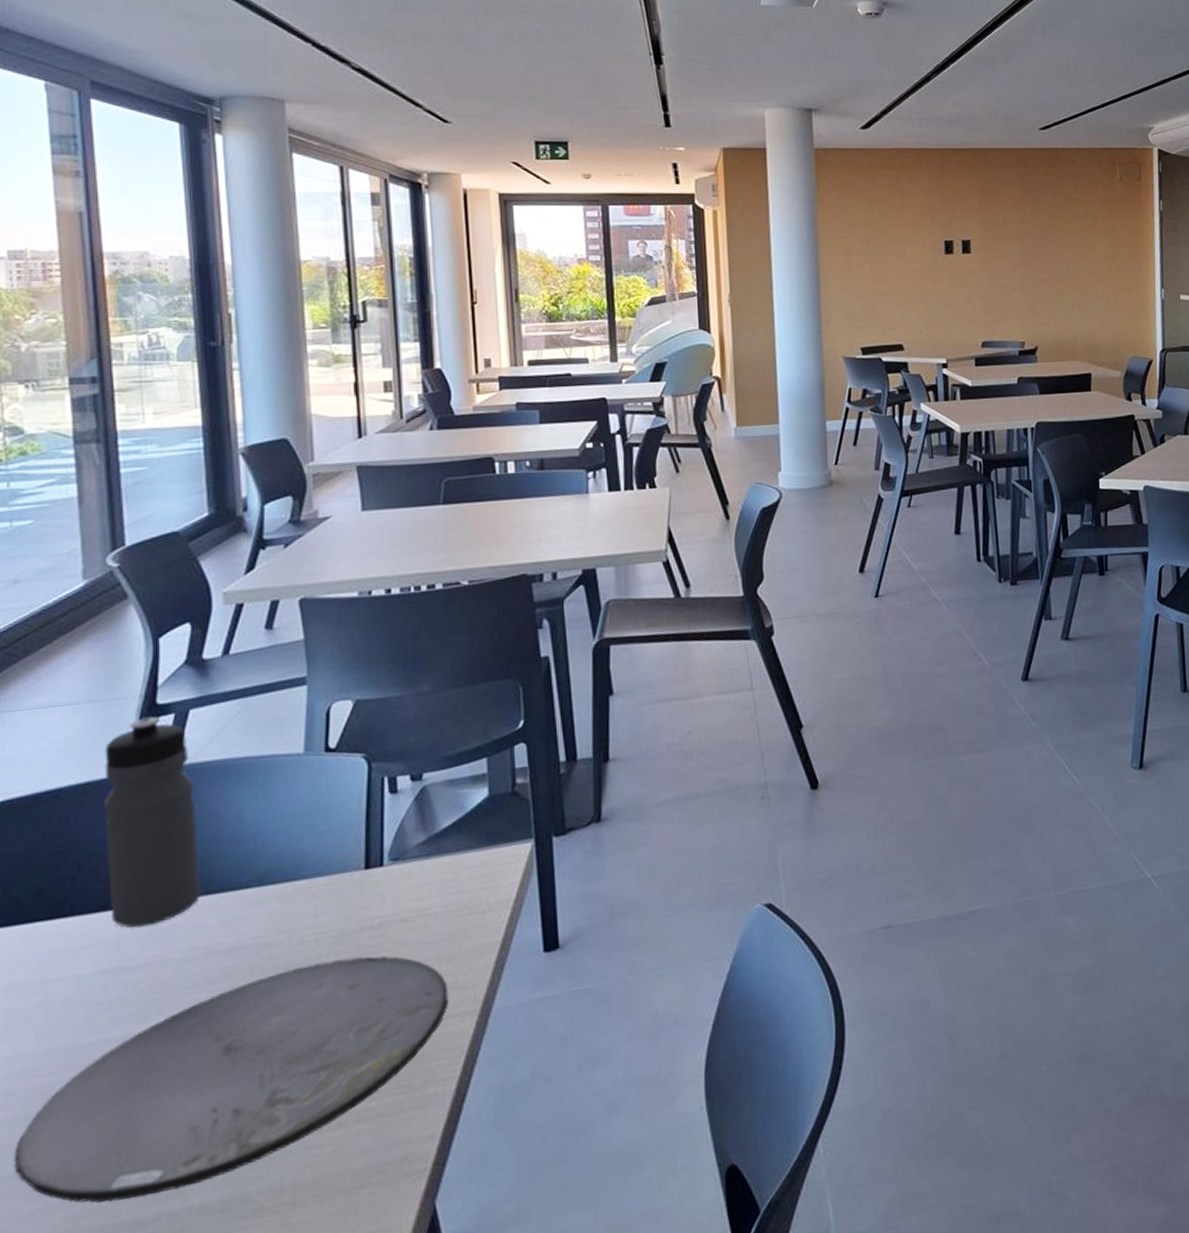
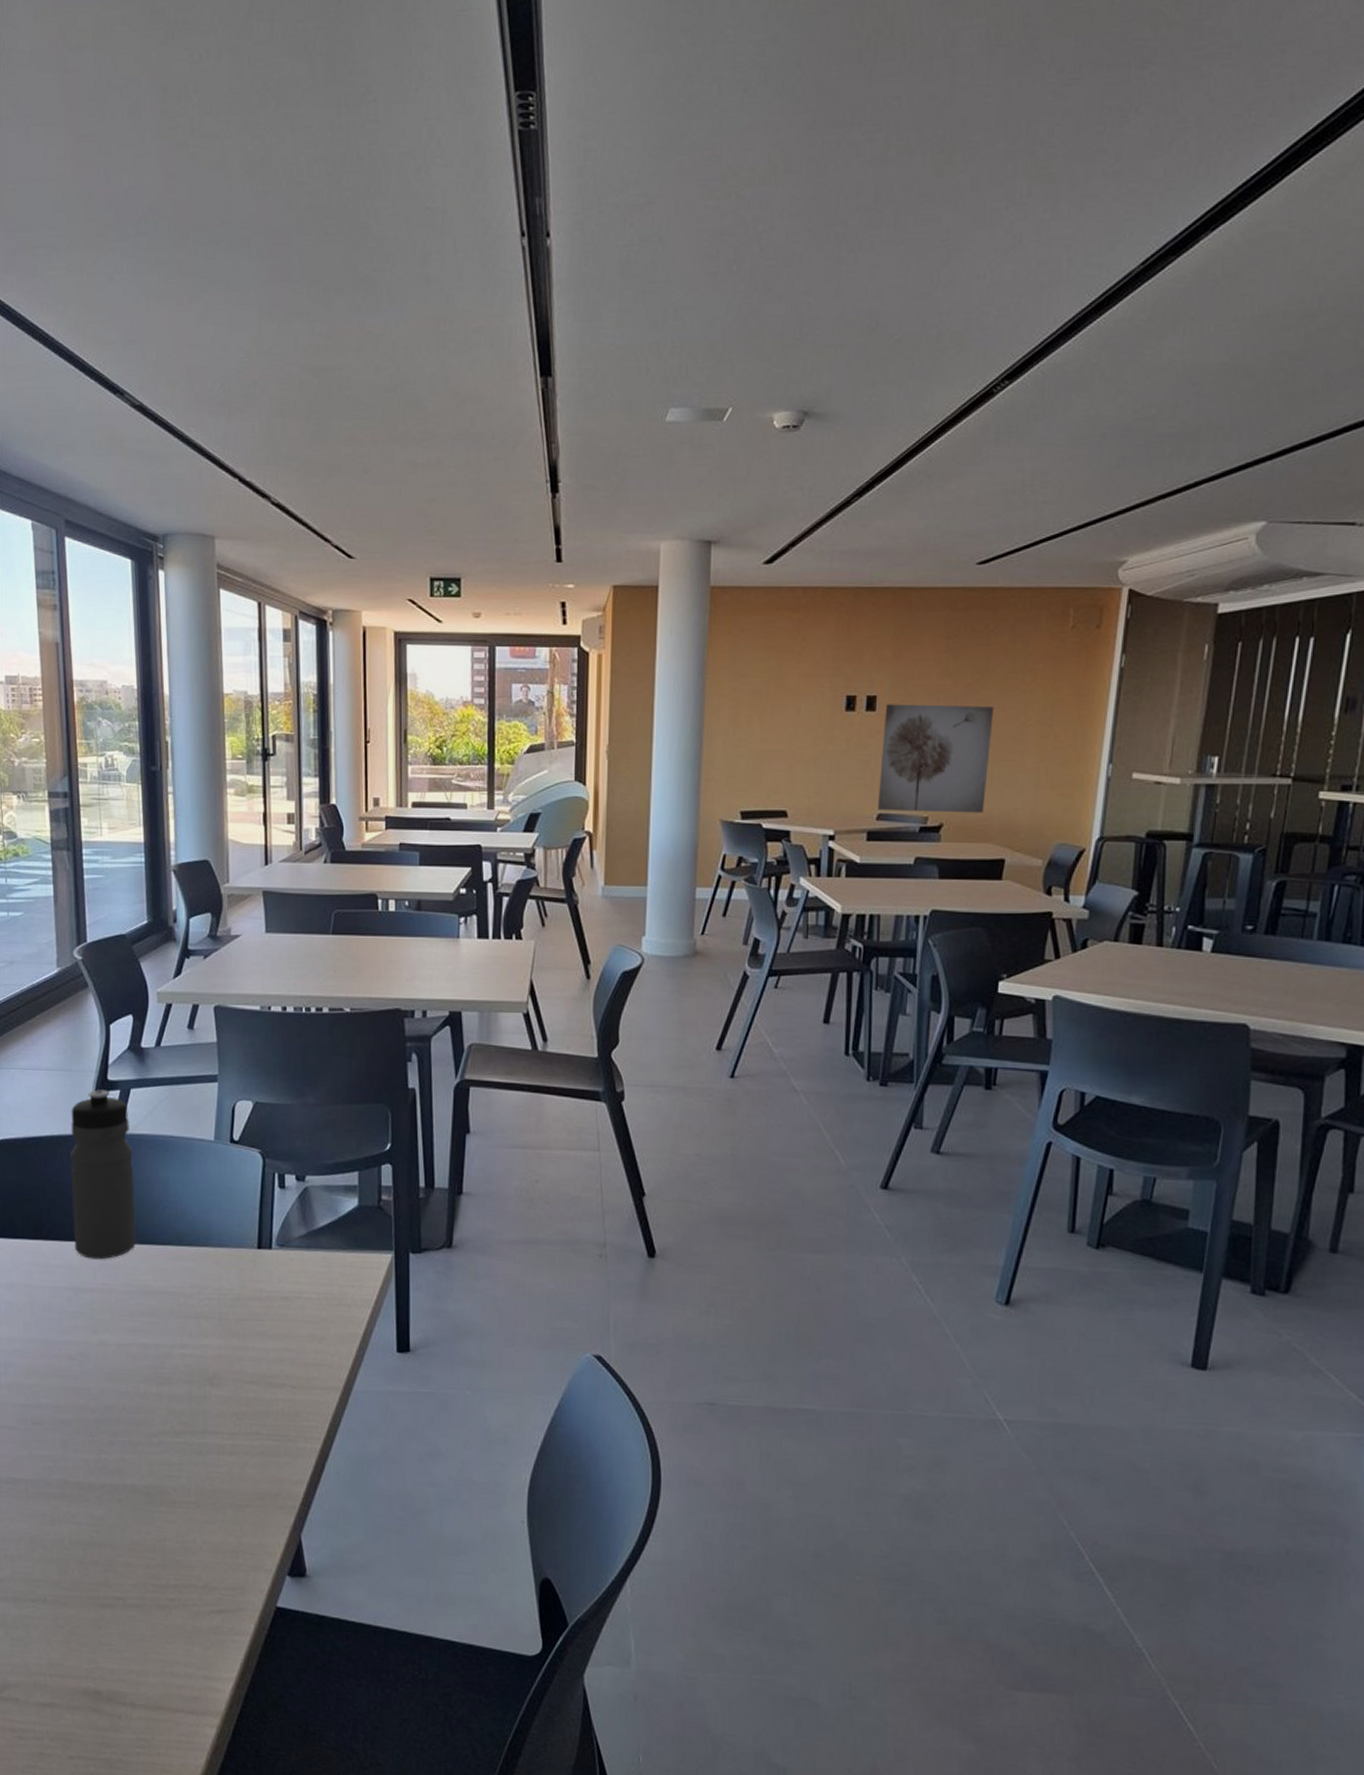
plate: present [13,956,449,1203] -> none [10,1318,318,1469]
wall art: none [978,245,1070,339] -> present [877,704,994,813]

